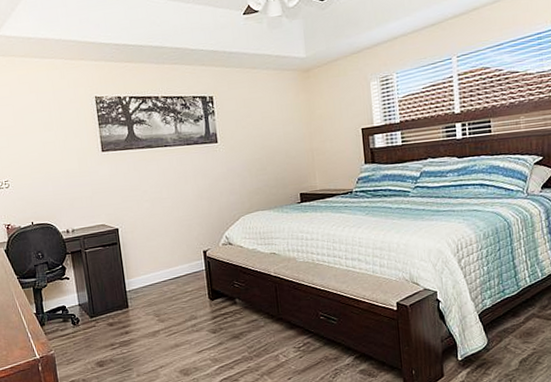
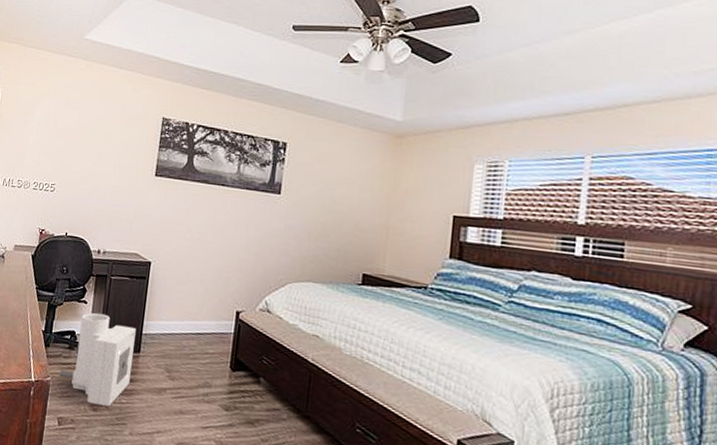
air purifier: none [60,283,126,361] -> present [59,312,136,407]

